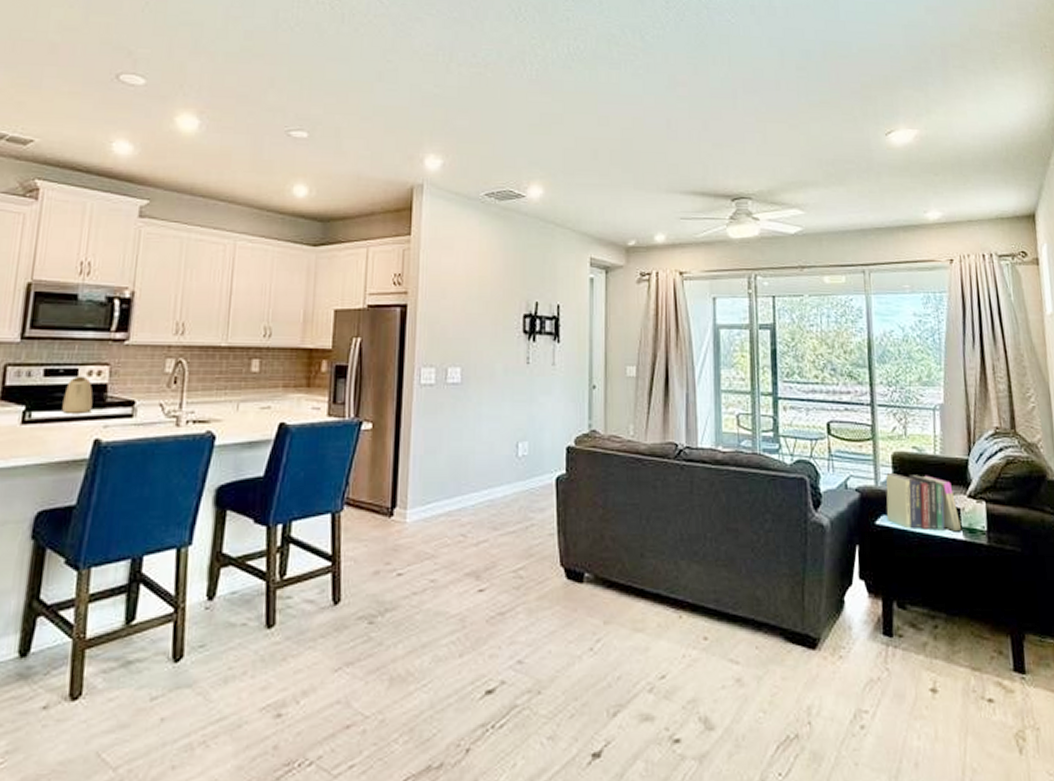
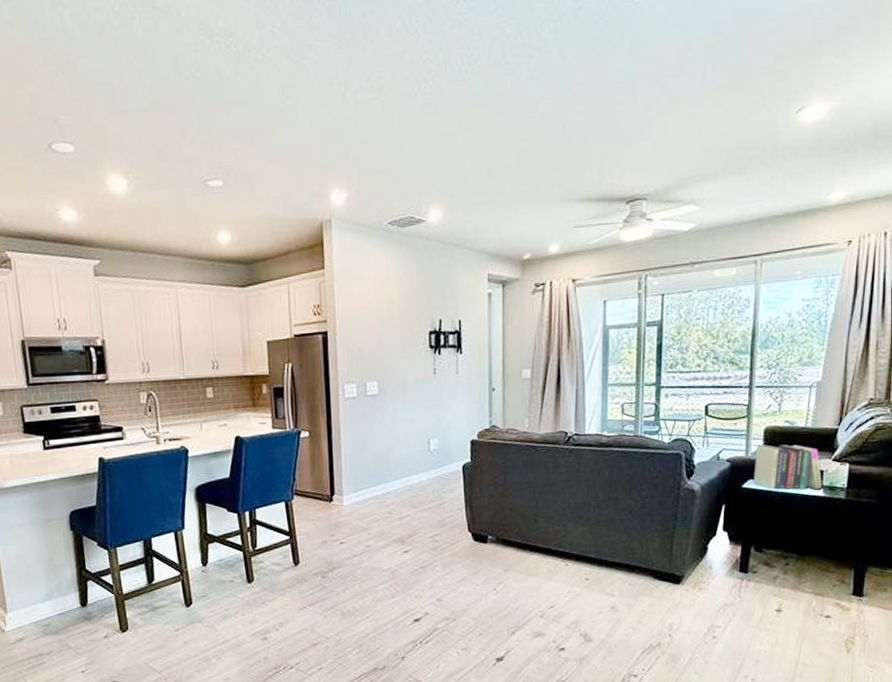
kettle: present [62,376,93,413] -> none [69,410,92,440]

